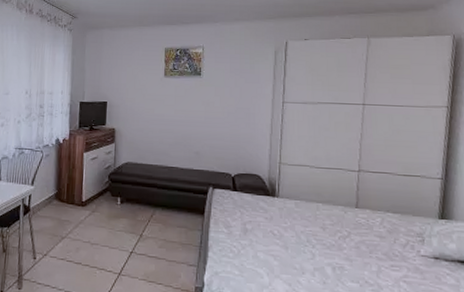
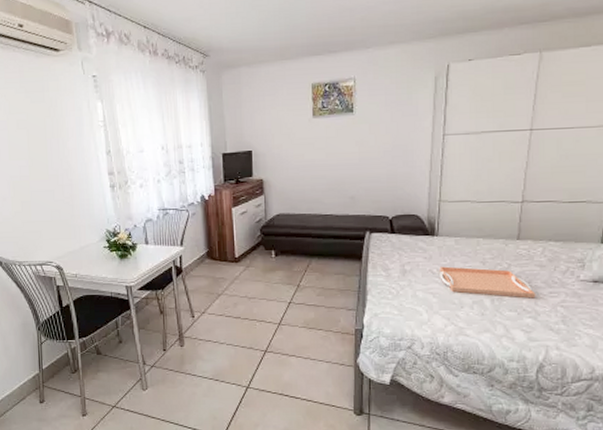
serving tray: none [280,228,377,271] -> present [439,266,536,299]

